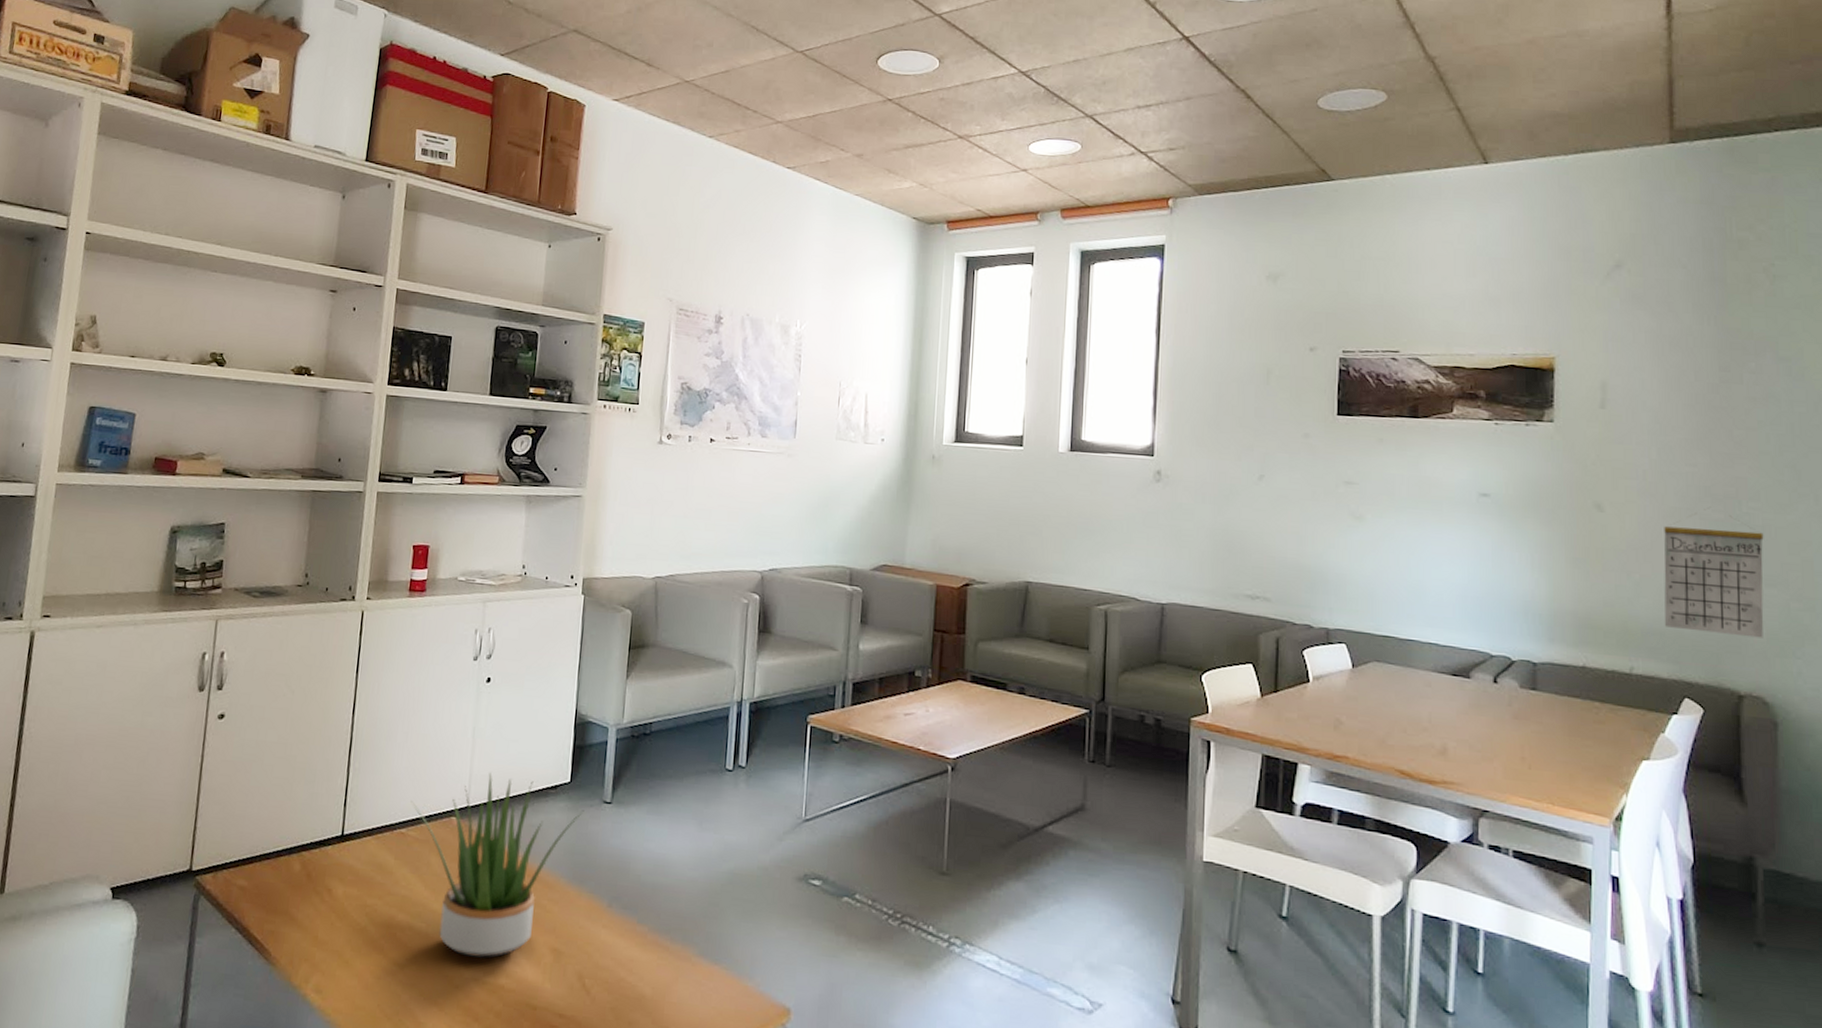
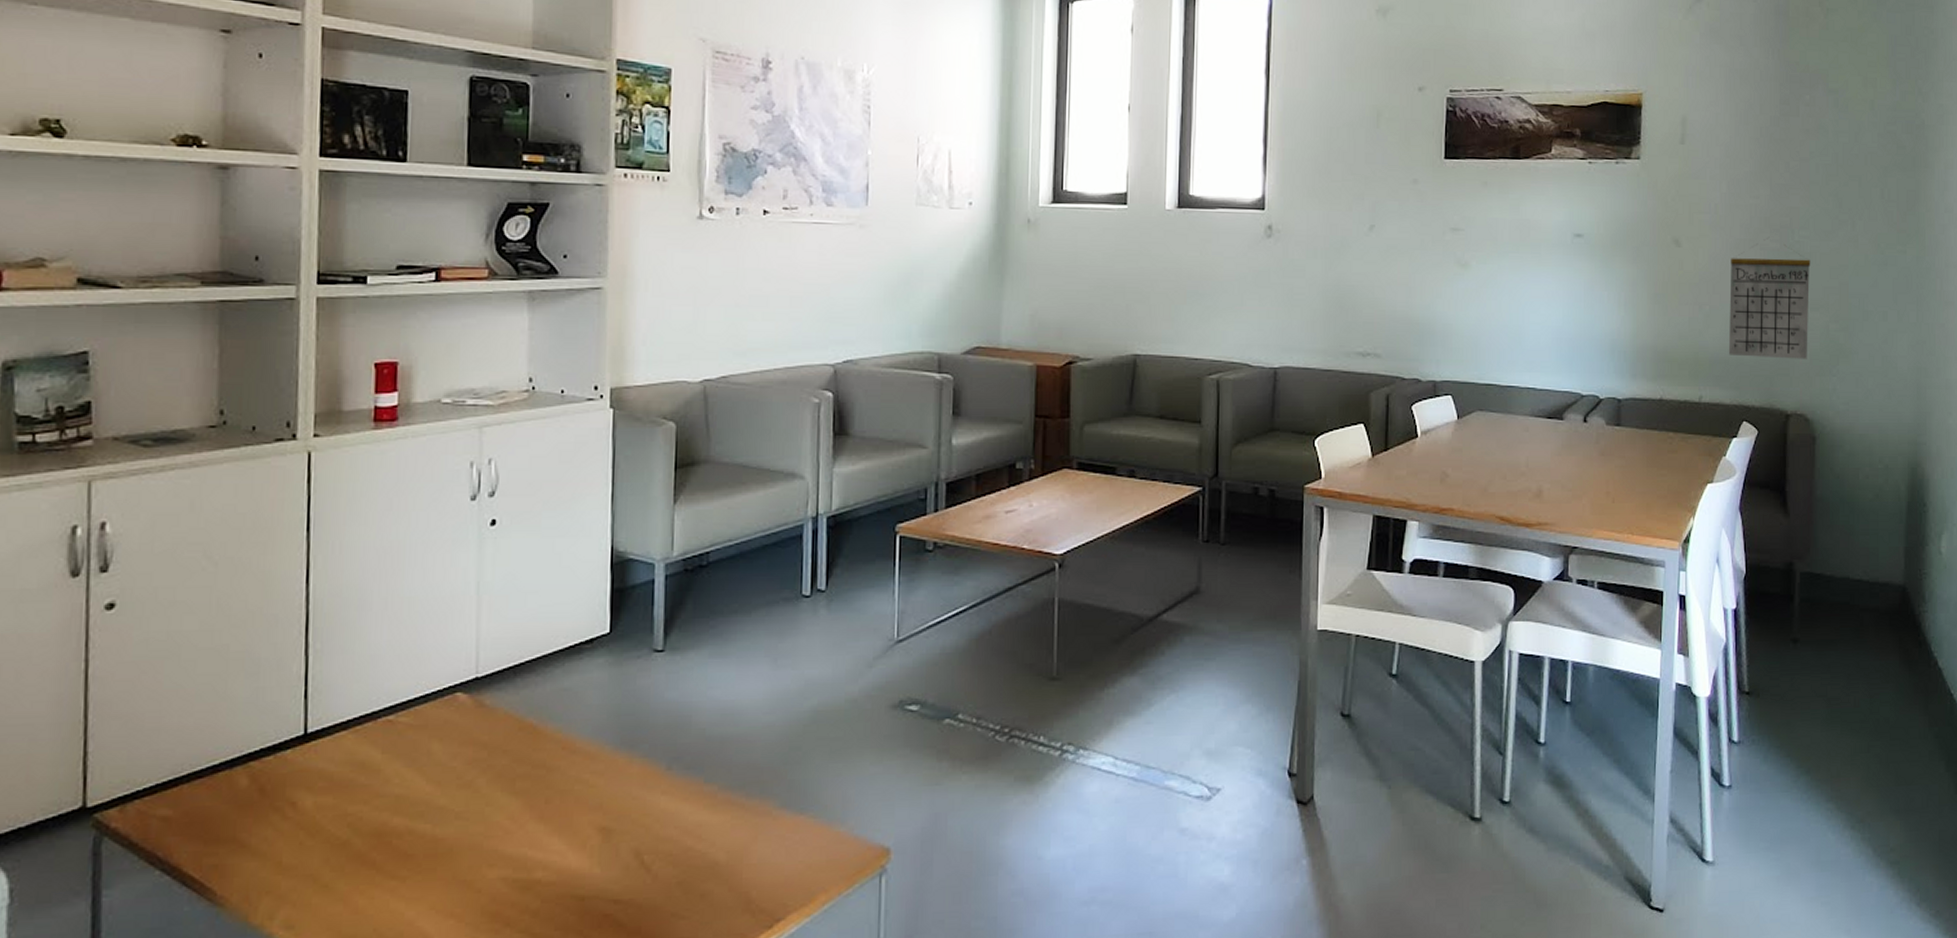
potted plant: present [410,772,584,959] -> none [398,633,630,854]

